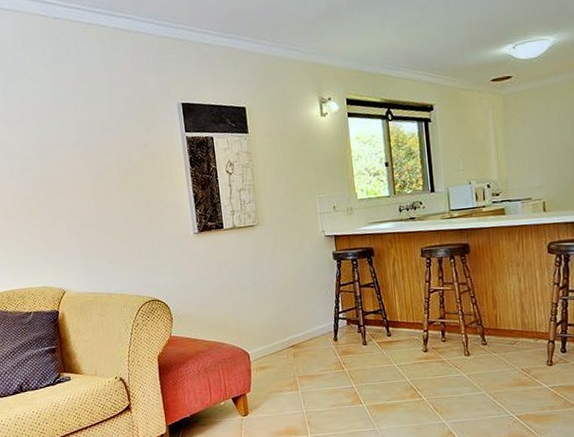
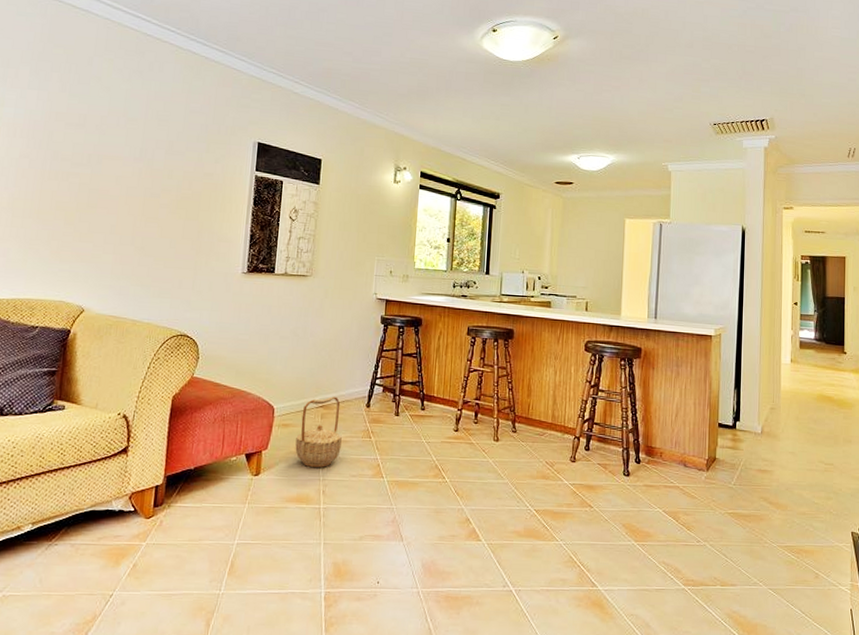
basket: none [274,335,318,403] -> present [295,396,342,468]

